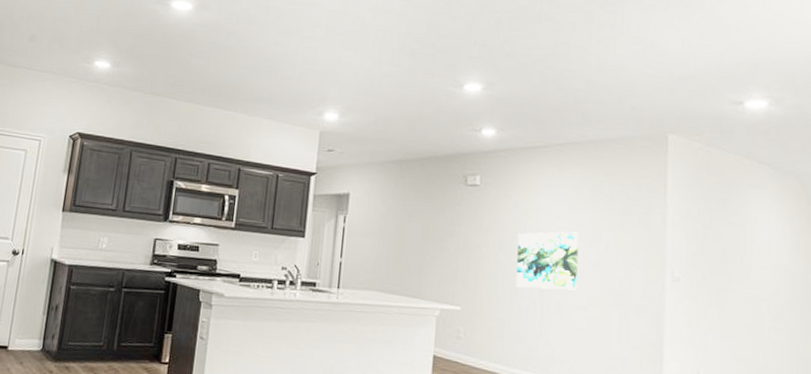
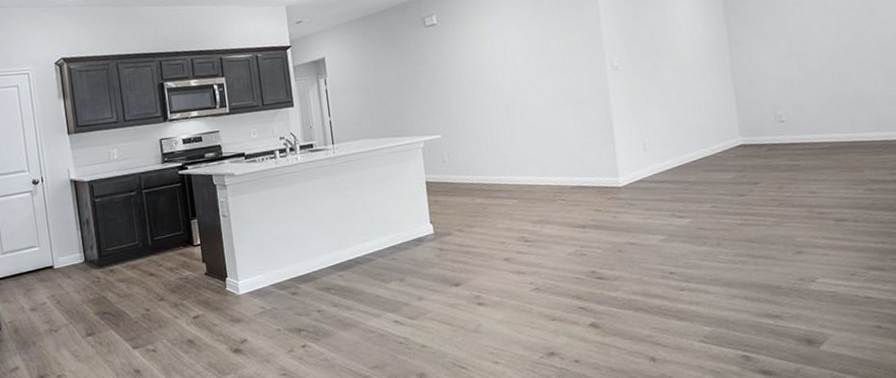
wall art: present [516,231,579,291] -> none [478,46,535,107]

